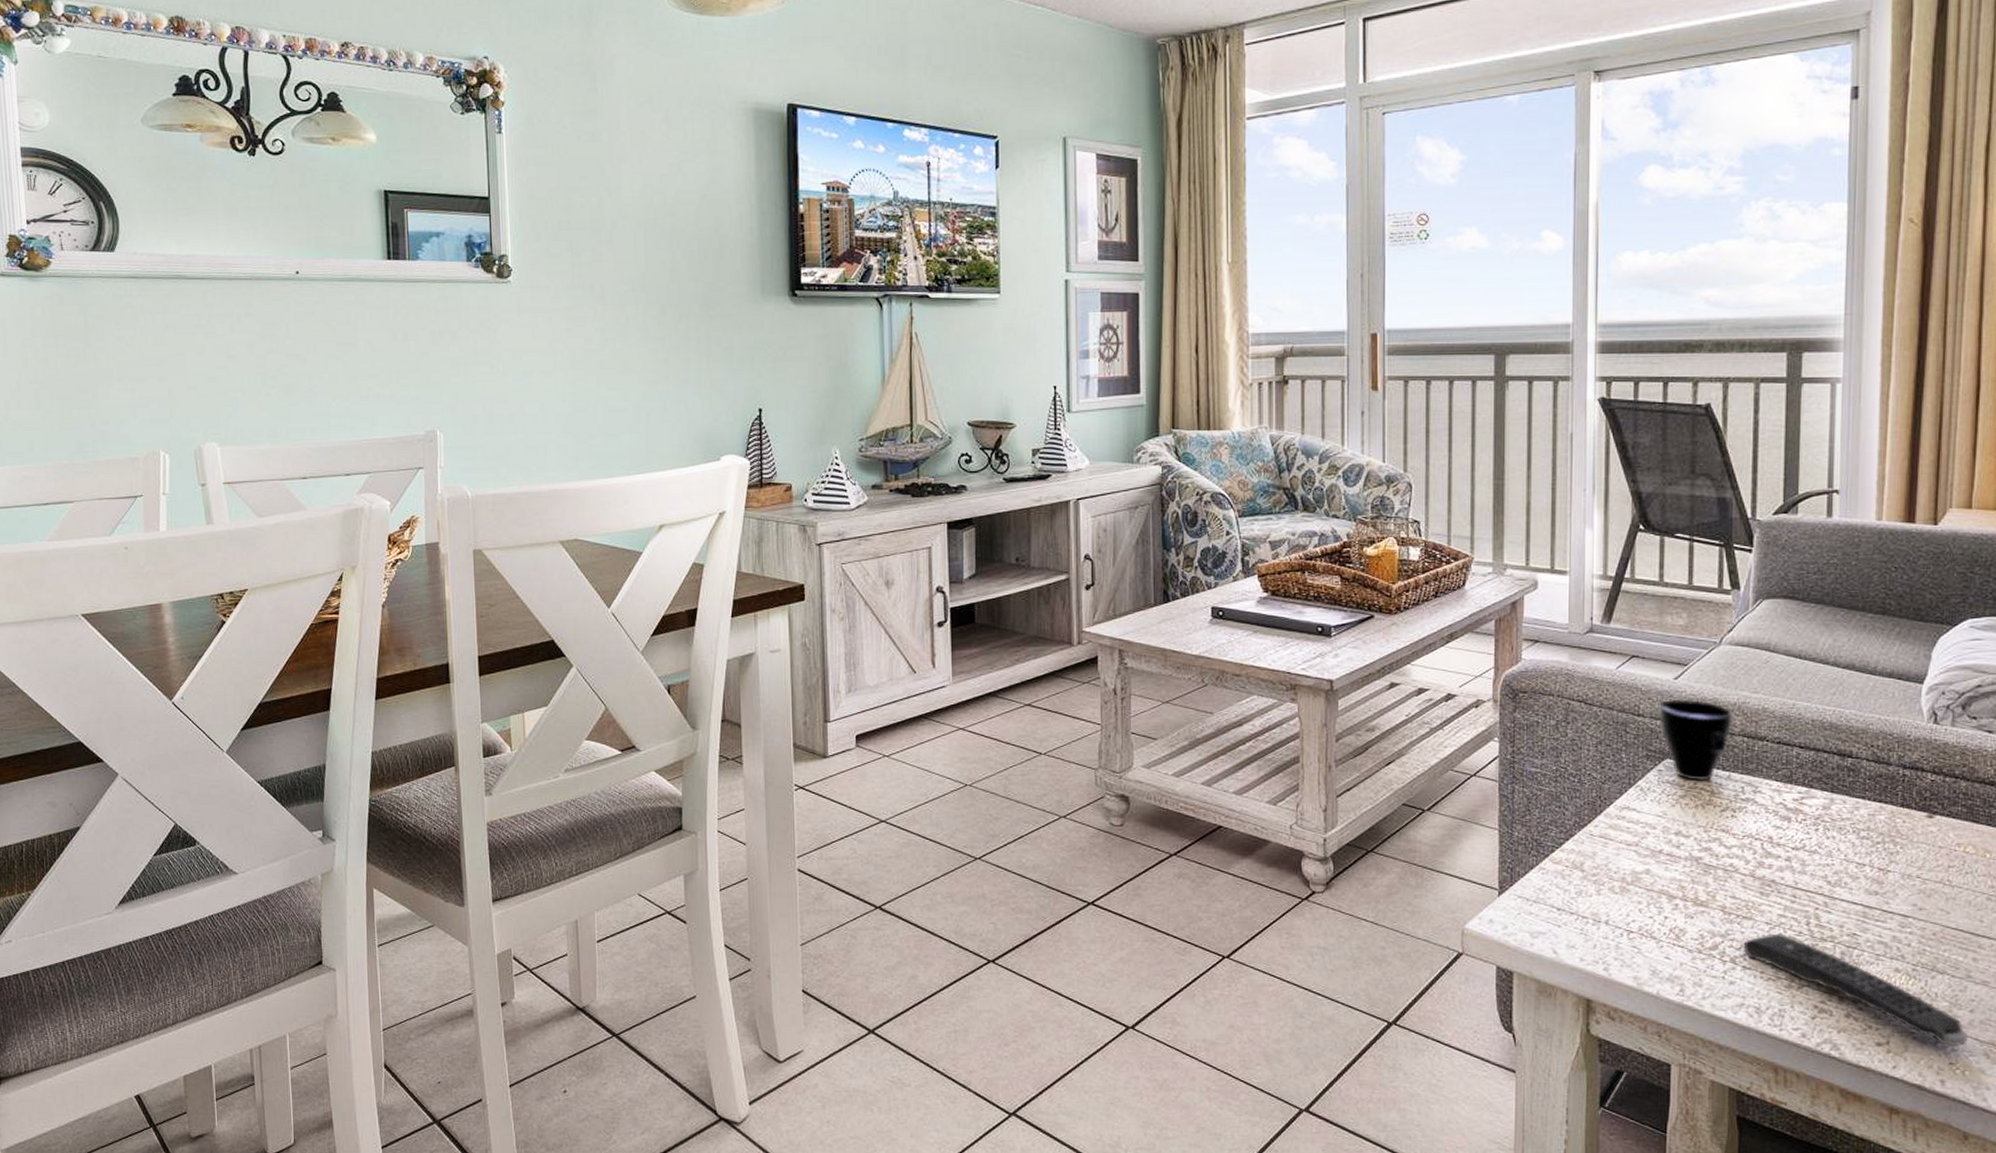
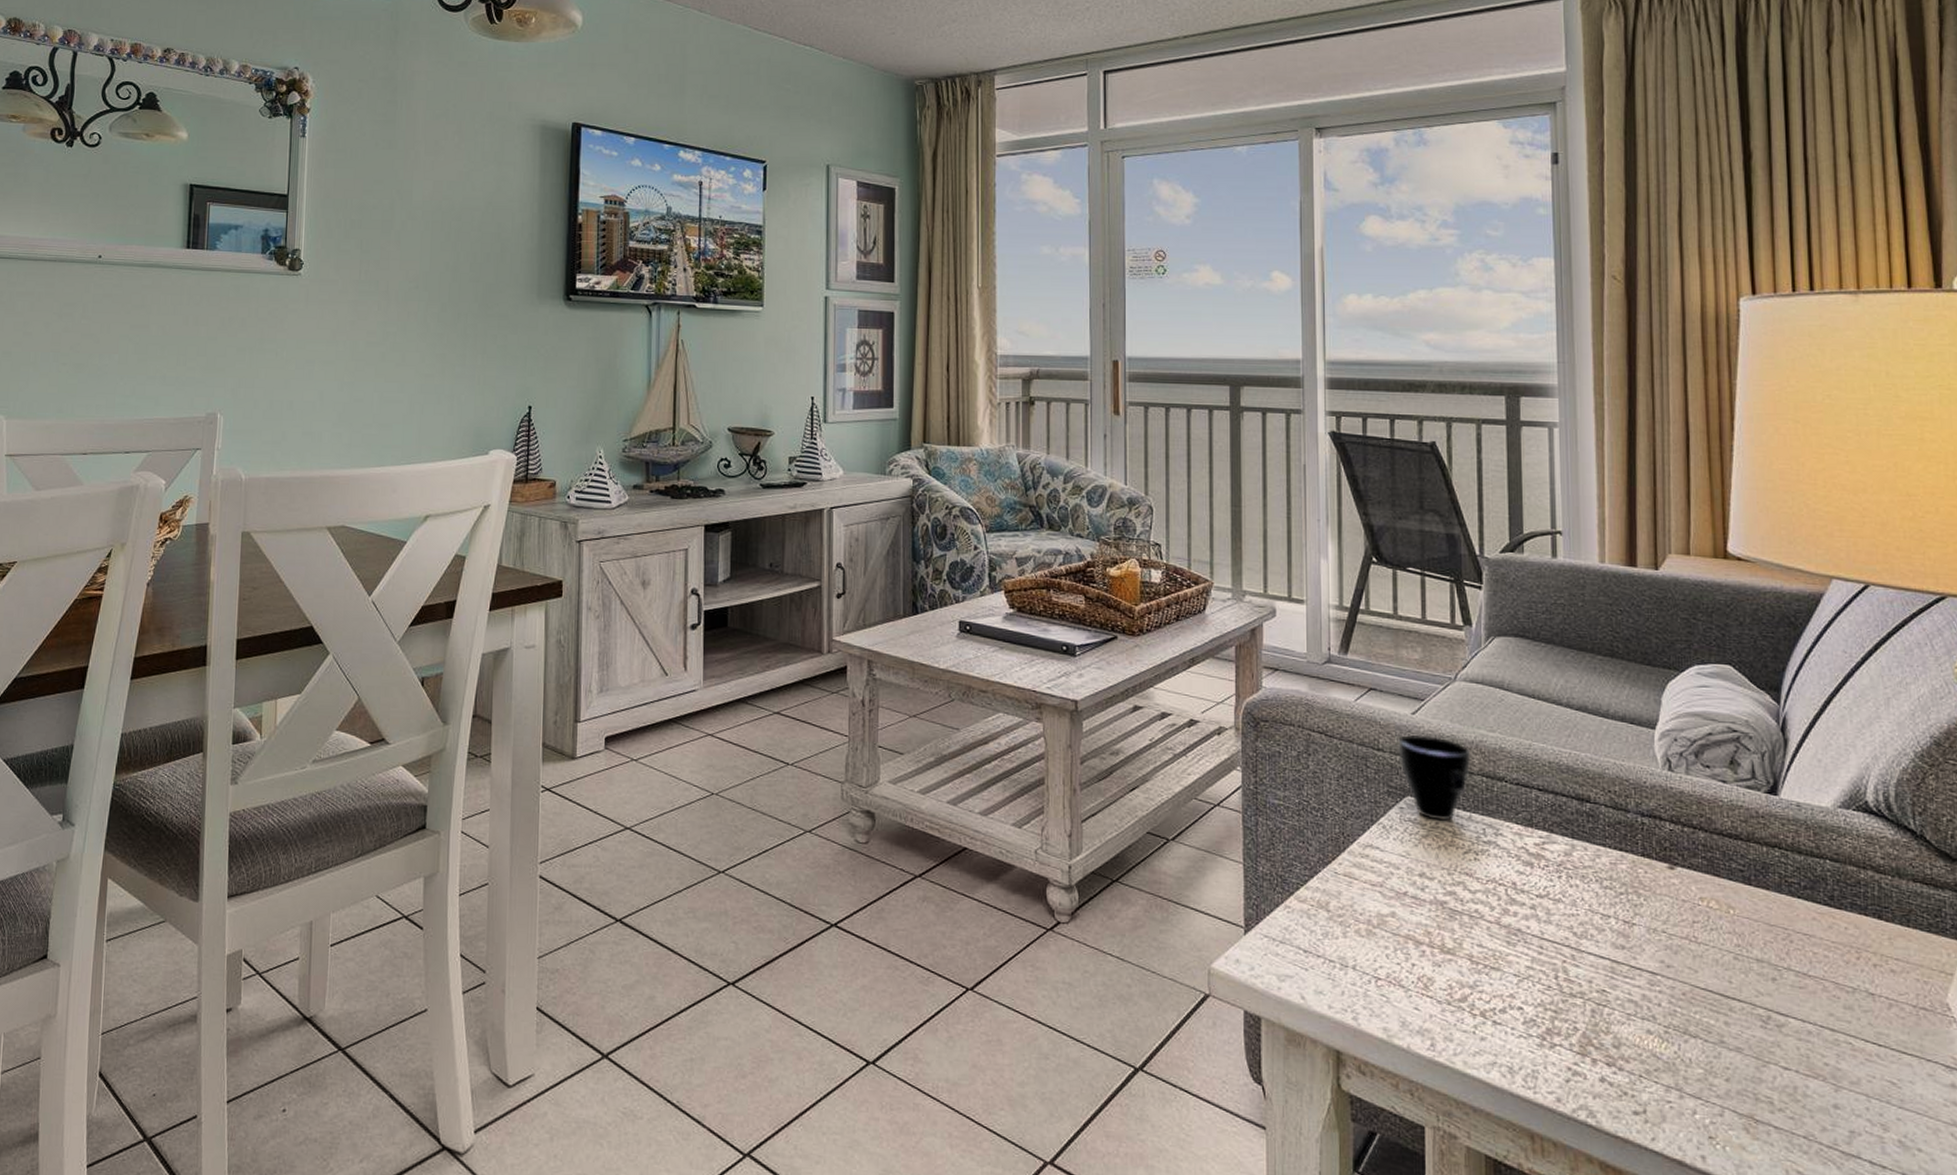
remote control: present [1743,933,1968,1046] -> none [1492,986,1726,1118]

